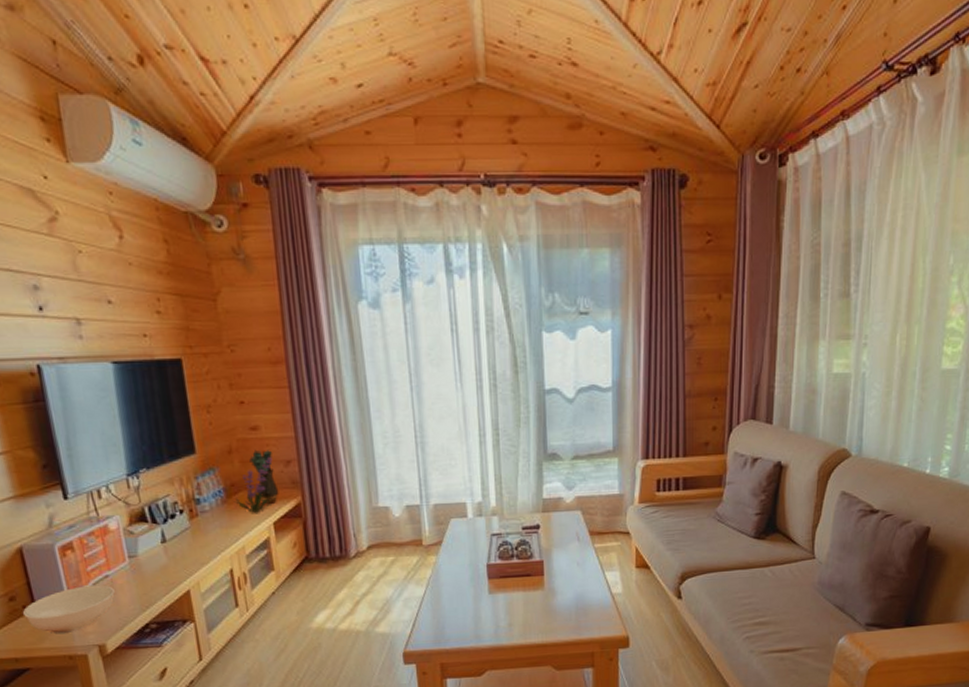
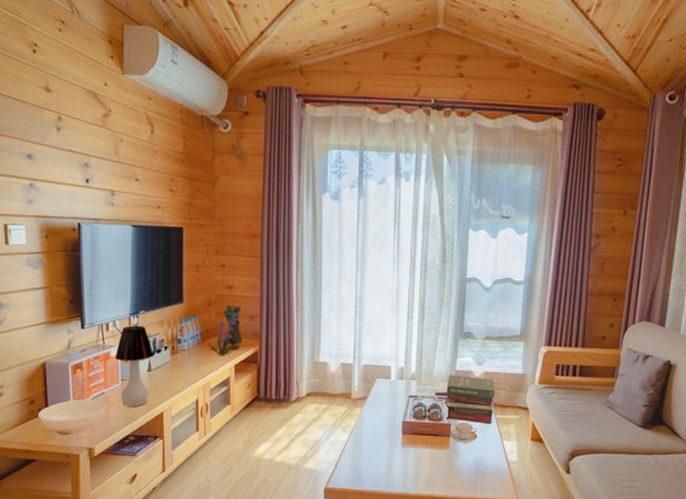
table lamp: none [115,488,168,590] -> present [115,325,153,408]
books: none [533,503,591,556] -> present [444,375,495,424]
teacup: none [543,556,576,580] -> present [449,421,478,443]

